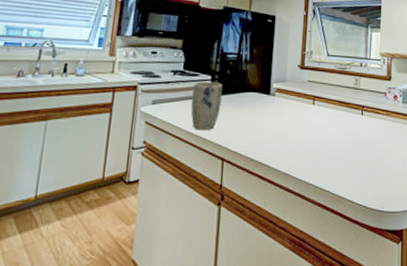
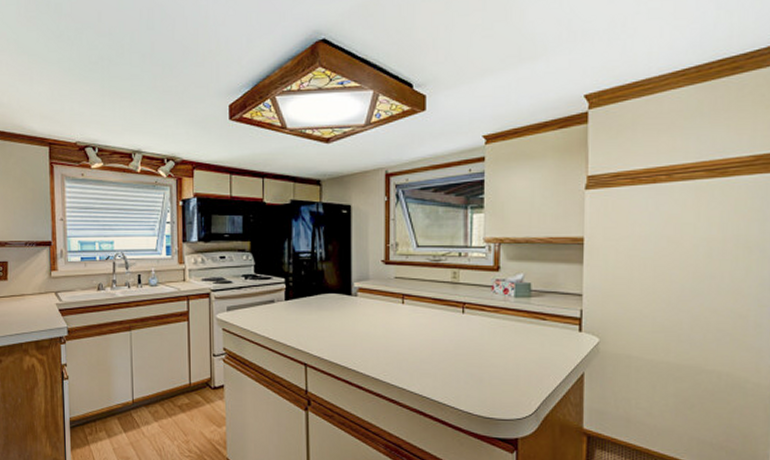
plant pot: present [191,81,223,131] -> none [266,284,298,336]

